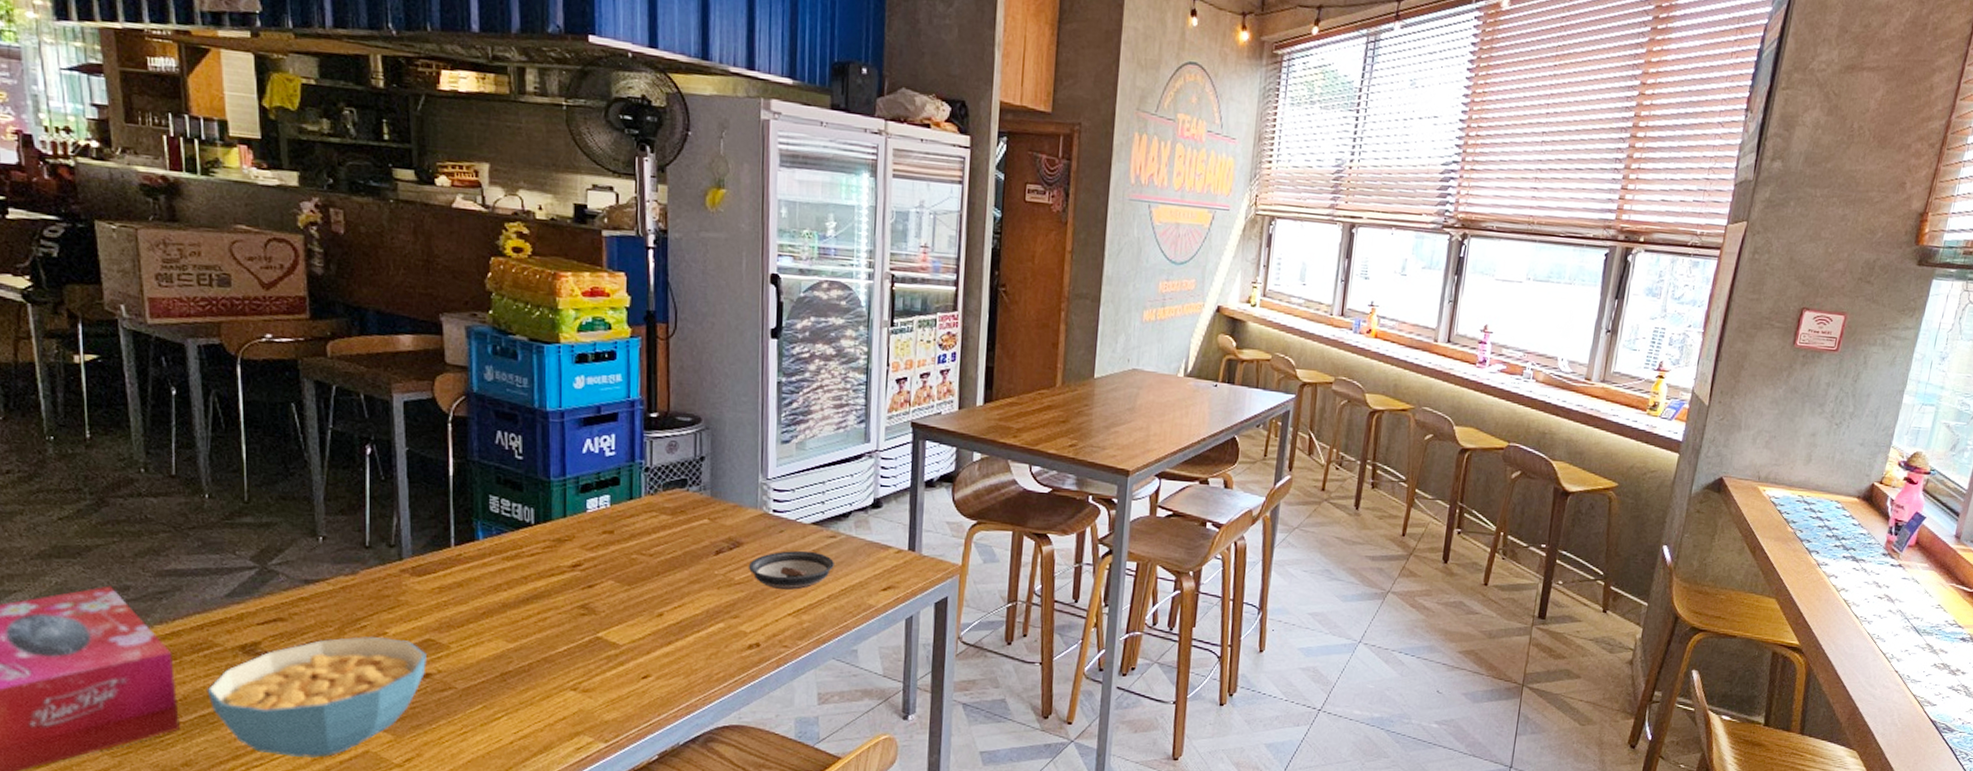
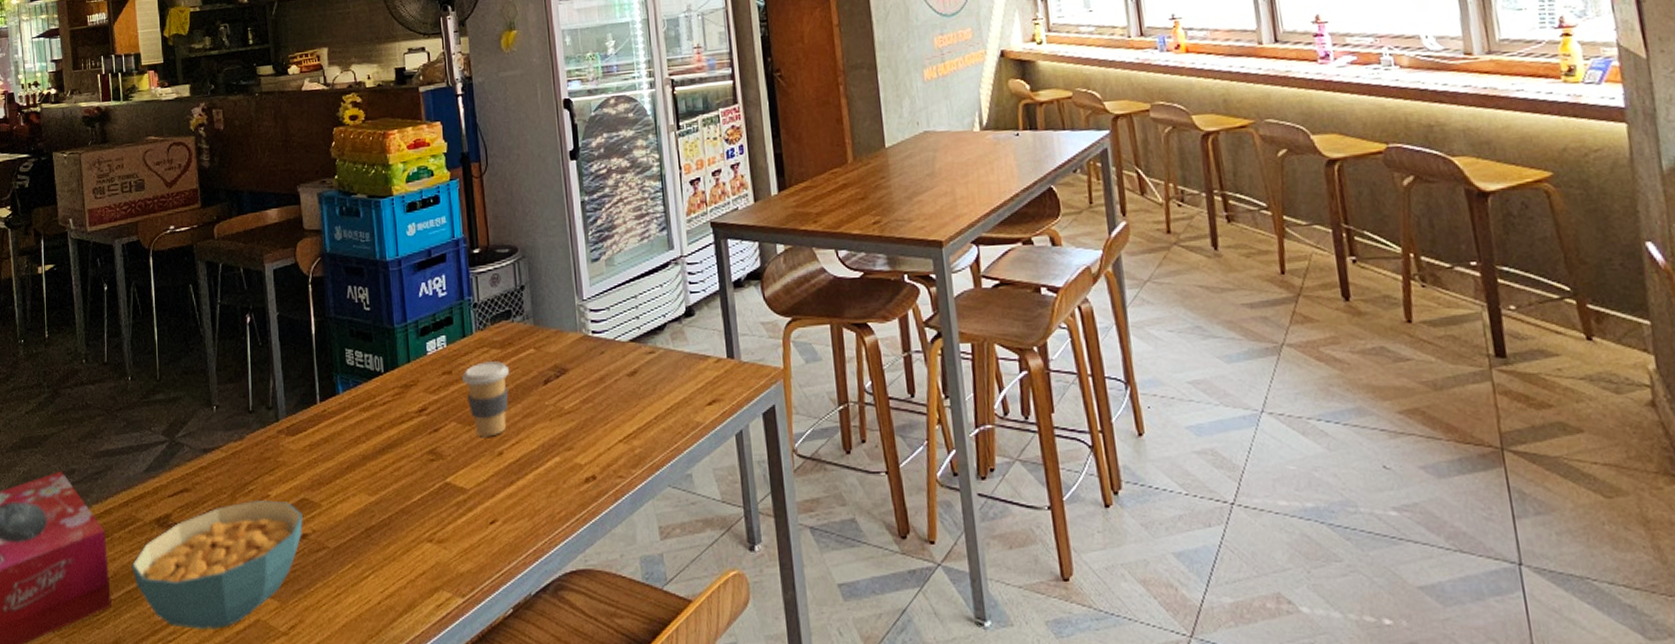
coffee cup: none [625,525,678,598] -> present [462,360,509,437]
saucer: present [748,550,834,590] -> none [575,370,657,414]

